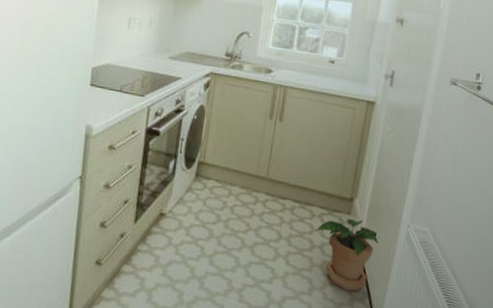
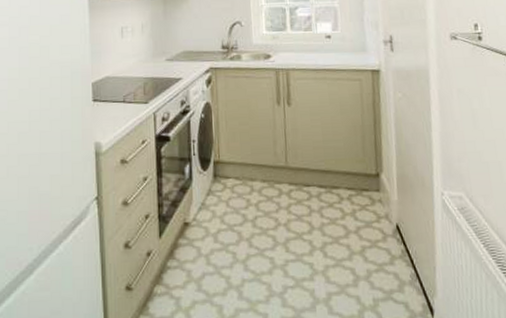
potted plant: present [316,218,380,291] -> none [347,195,415,275]

